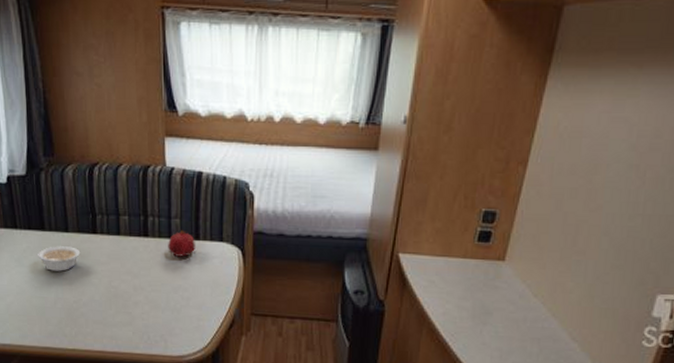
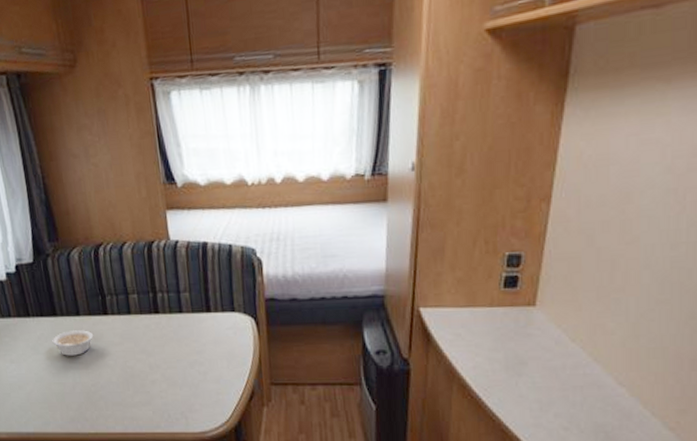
fruit: present [168,229,195,257] -> none [179,302,207,331]

